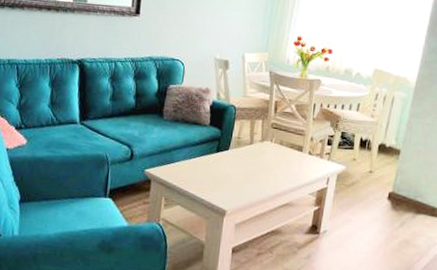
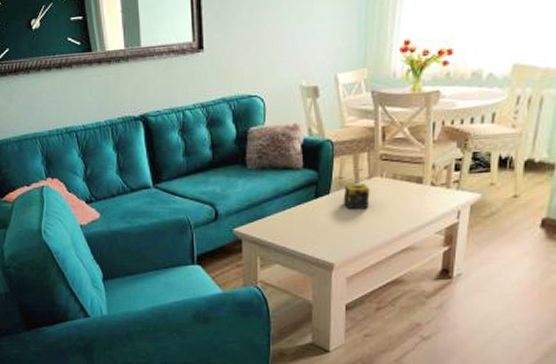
candle: none [239,144,262,167] -> present [343,183,370,210]

